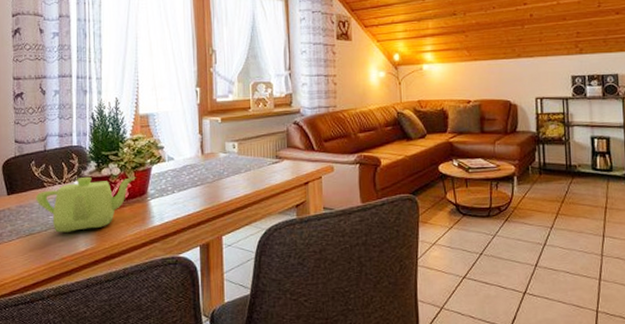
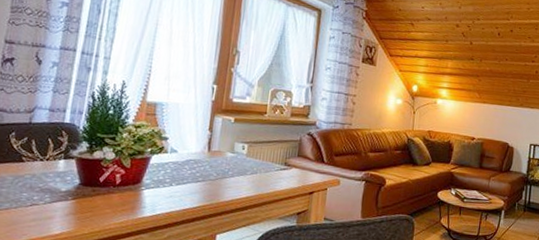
teapot: present [36,176,136,233] -> none [9,156,132,213]

